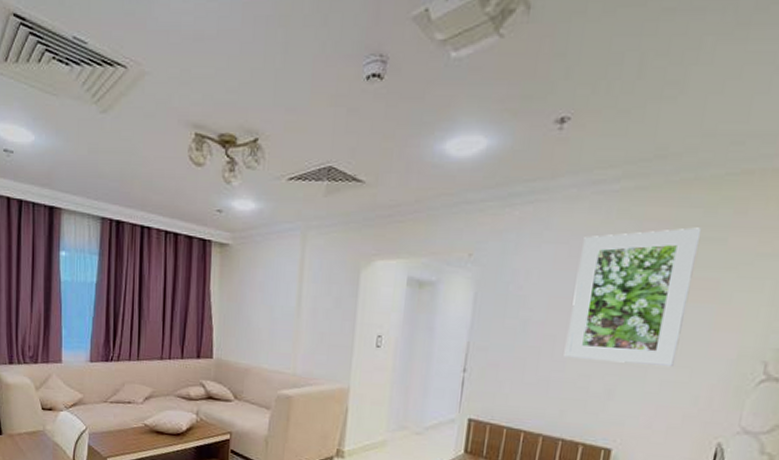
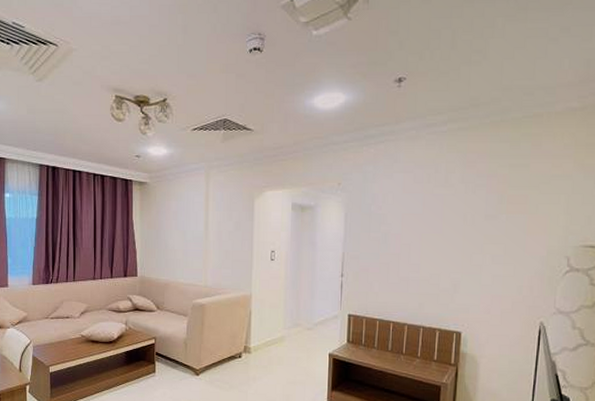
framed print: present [564,227,702,368] -> none [418,157,510,265]

